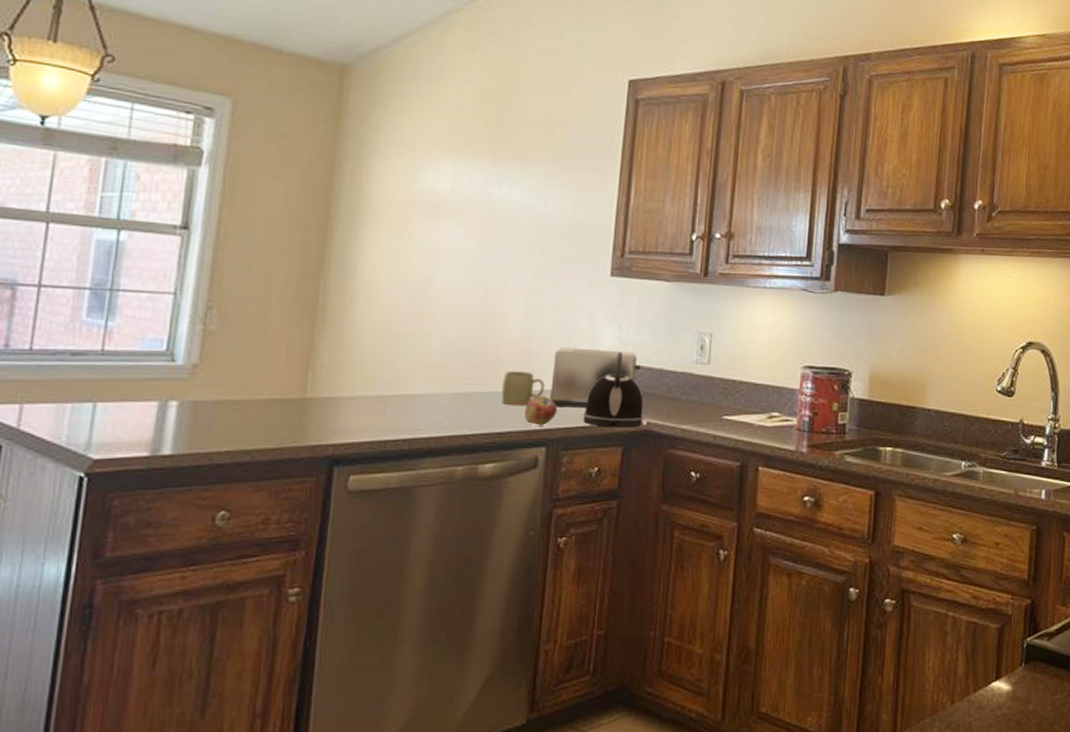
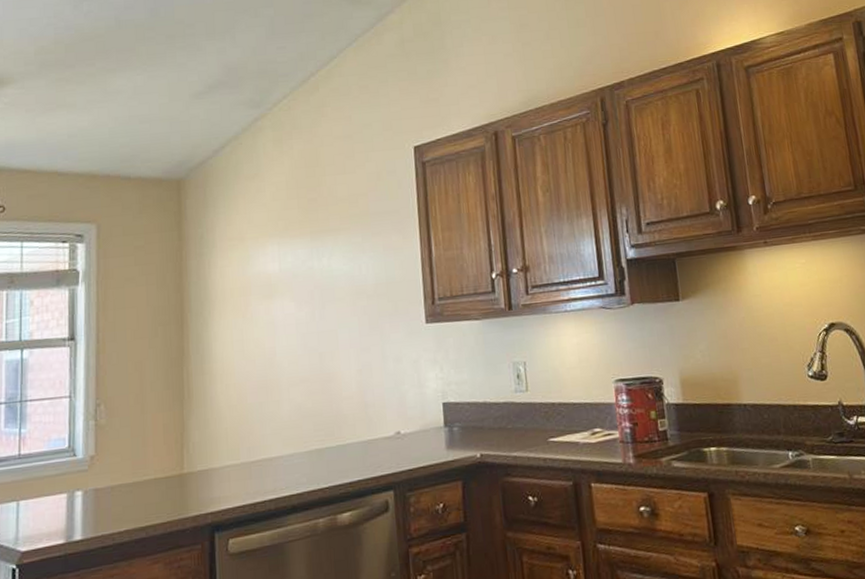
mug: present [501,371,545,405] -> none [347,422,385,456]
fruit: present [525,395,557,426] -> none [370,442,398,472]
toaster: present [550,347,642,408] -> none [388,390,467,452]
kettle: present [583,352,644,428] -> none [422,392,477,464]

